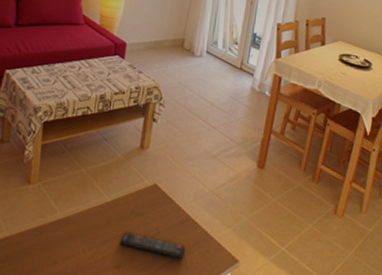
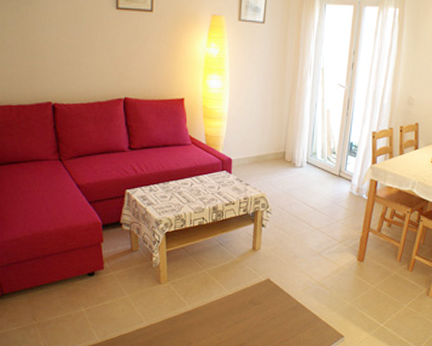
remote control: present [120,232,186,260] -> none [242,318,298,338]

